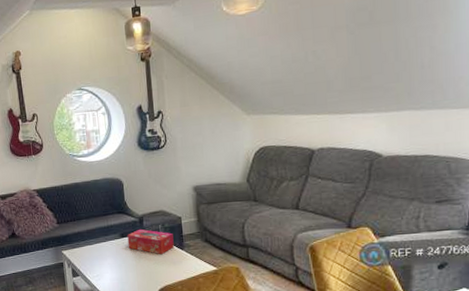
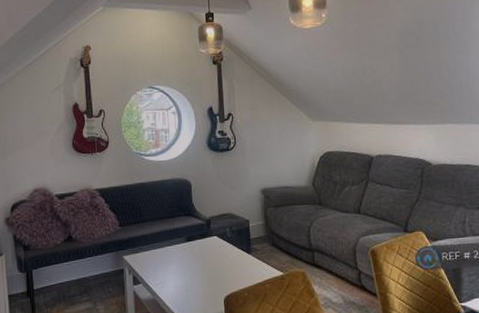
tissue box: present [127,229,174,255] -> none [193,232,241,260]

